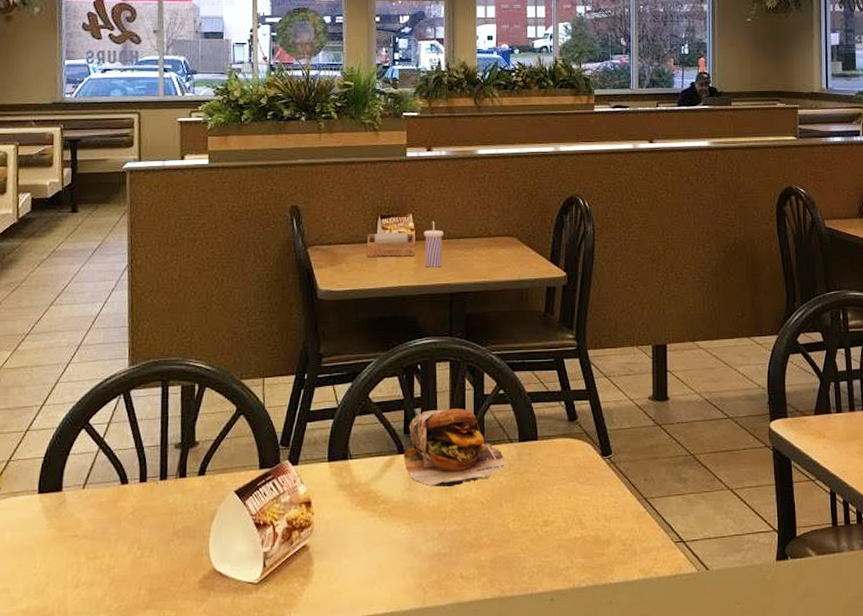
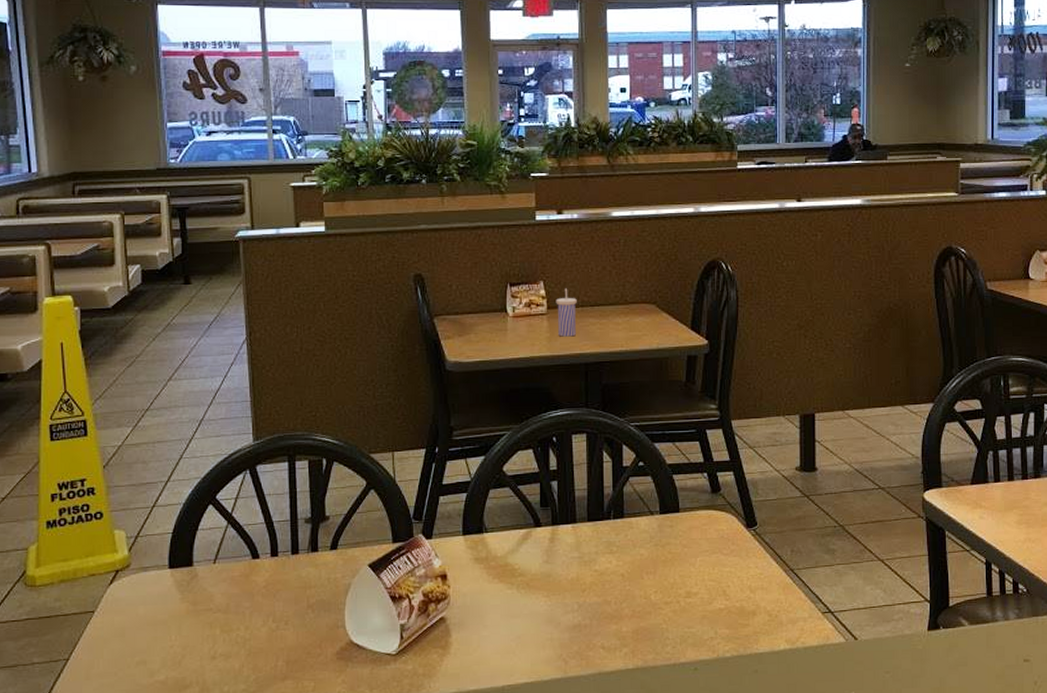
napkin holder: present [366,233,416,258] -> none [495,301,548,328]
burger: present [403,409,506,488] -> none [540,481,647,560]

